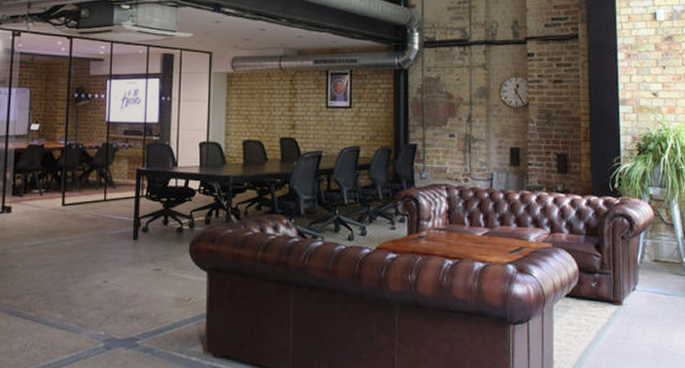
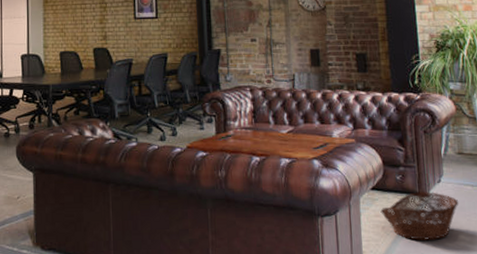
basket: none [573,300,653,350] -> present [380,192,459,240]

